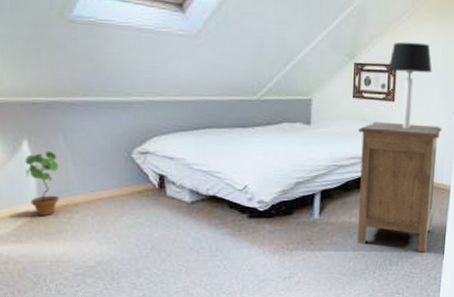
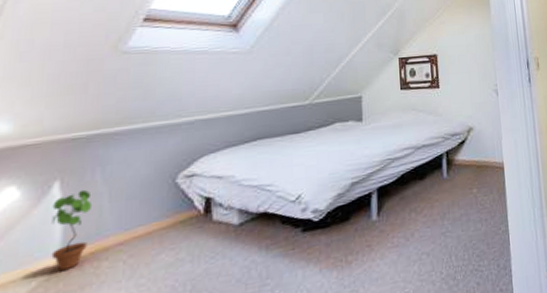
nightstand: present [358,121,442,252] -> none [409,105,494,242]
table lamp: present [388,41,433,129] -> none [430,33,469,113]

